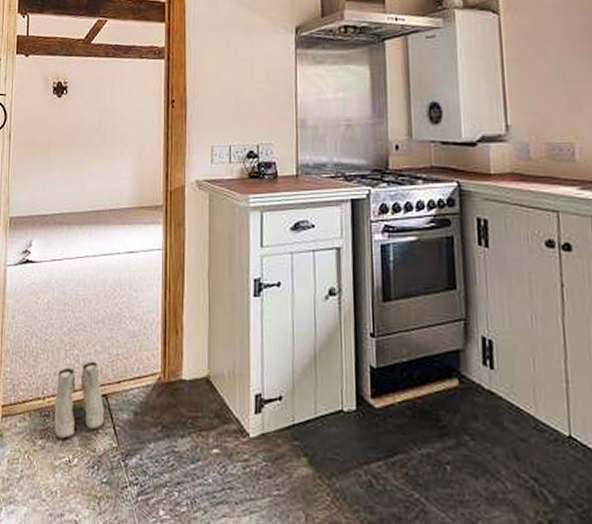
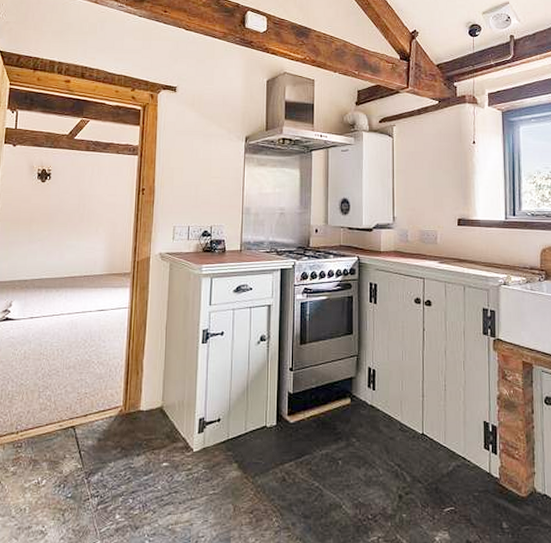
boots: present [54,361,104,439] -> none [25,400,71,465]

